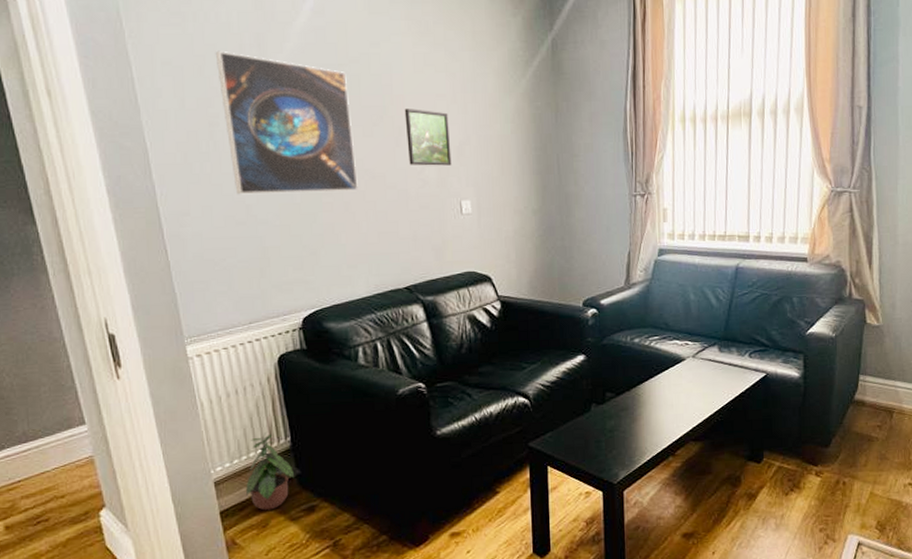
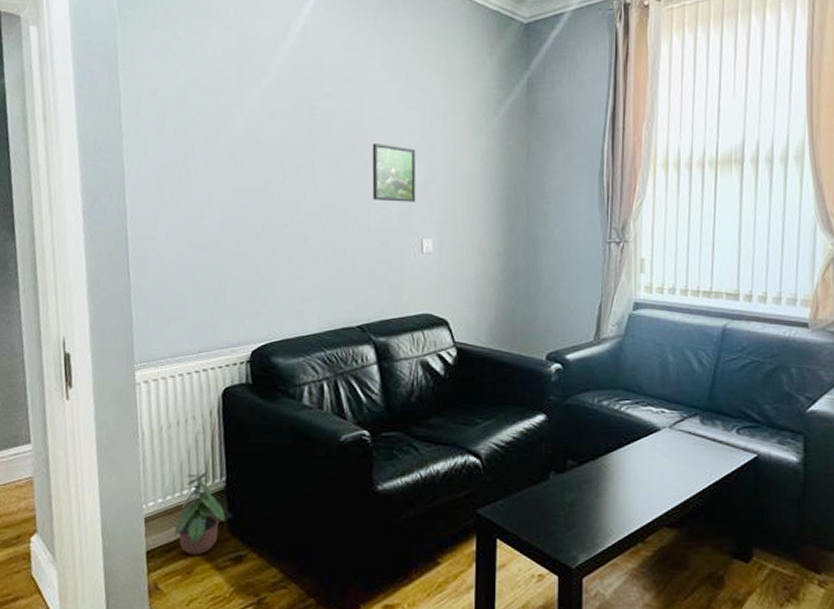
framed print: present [215,50,360,195] -> none [197,83,321,223]

